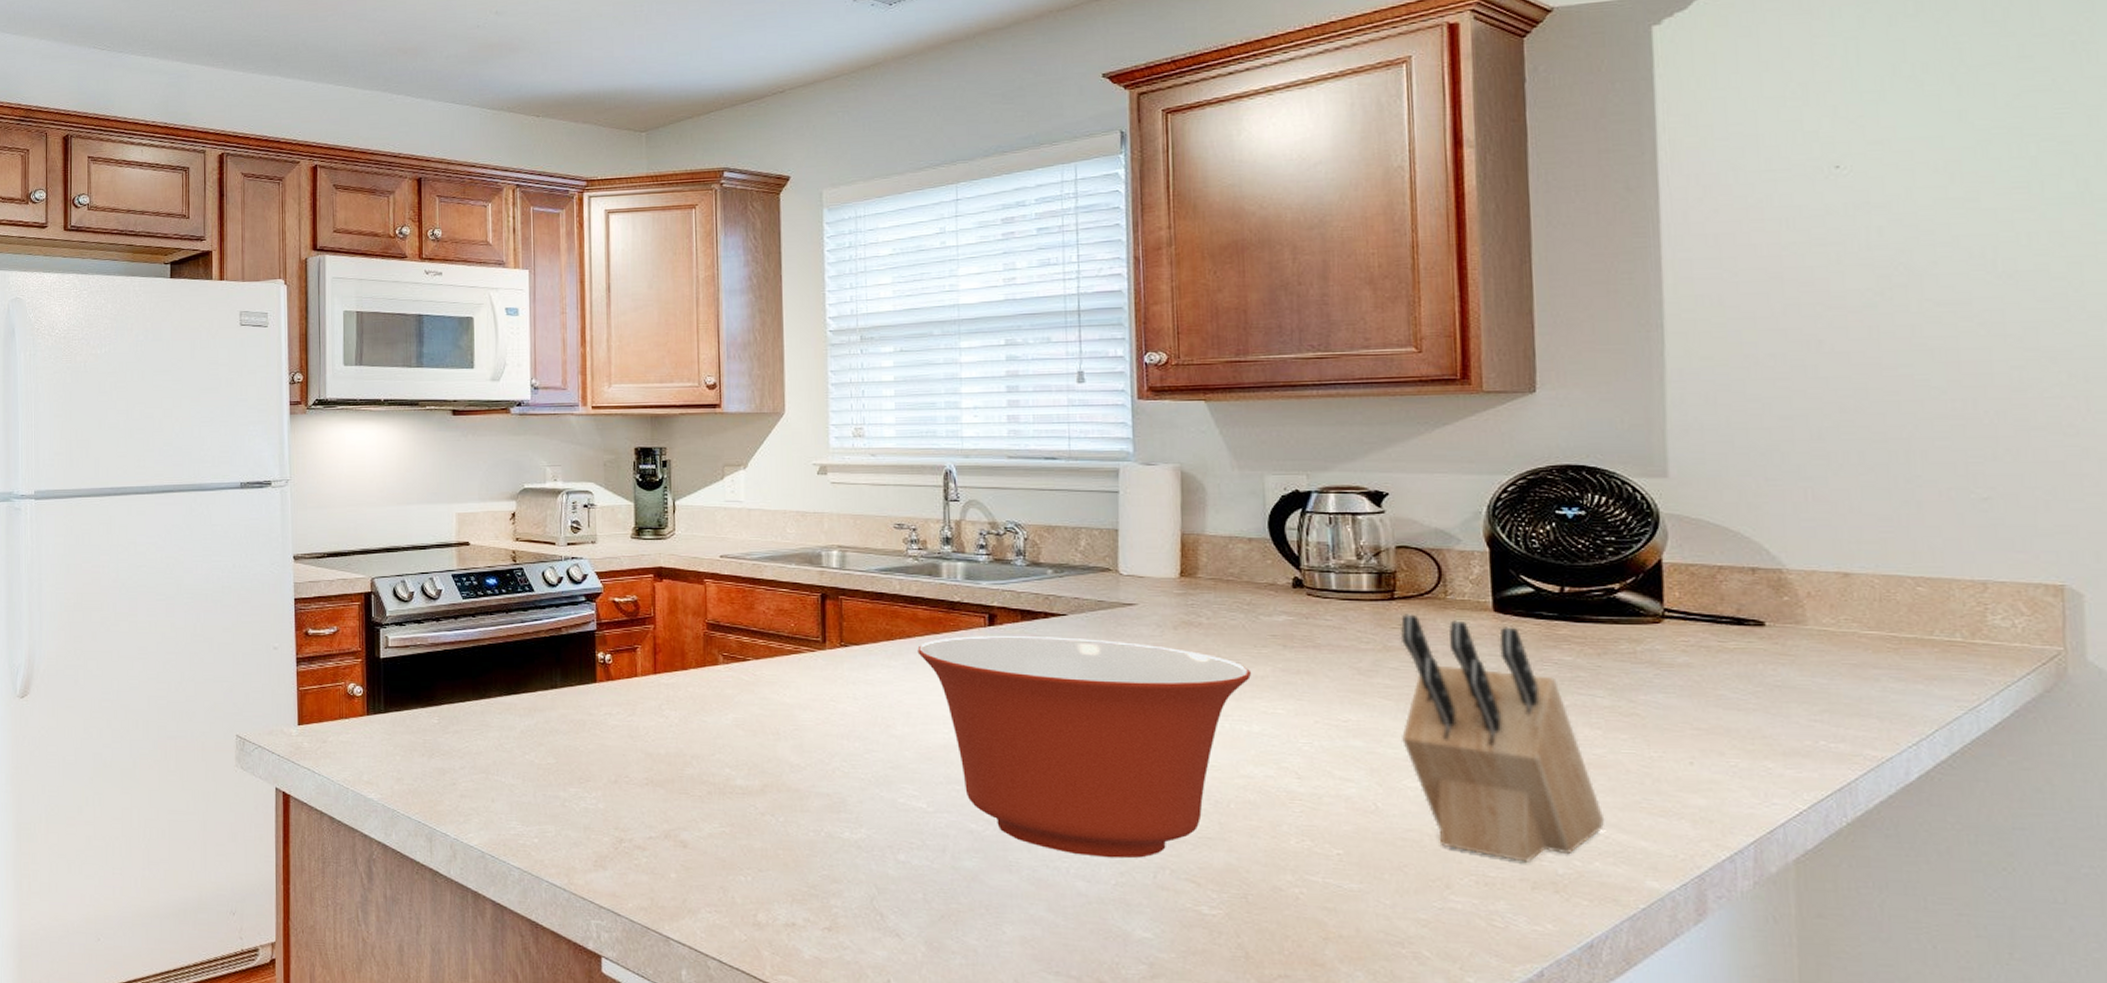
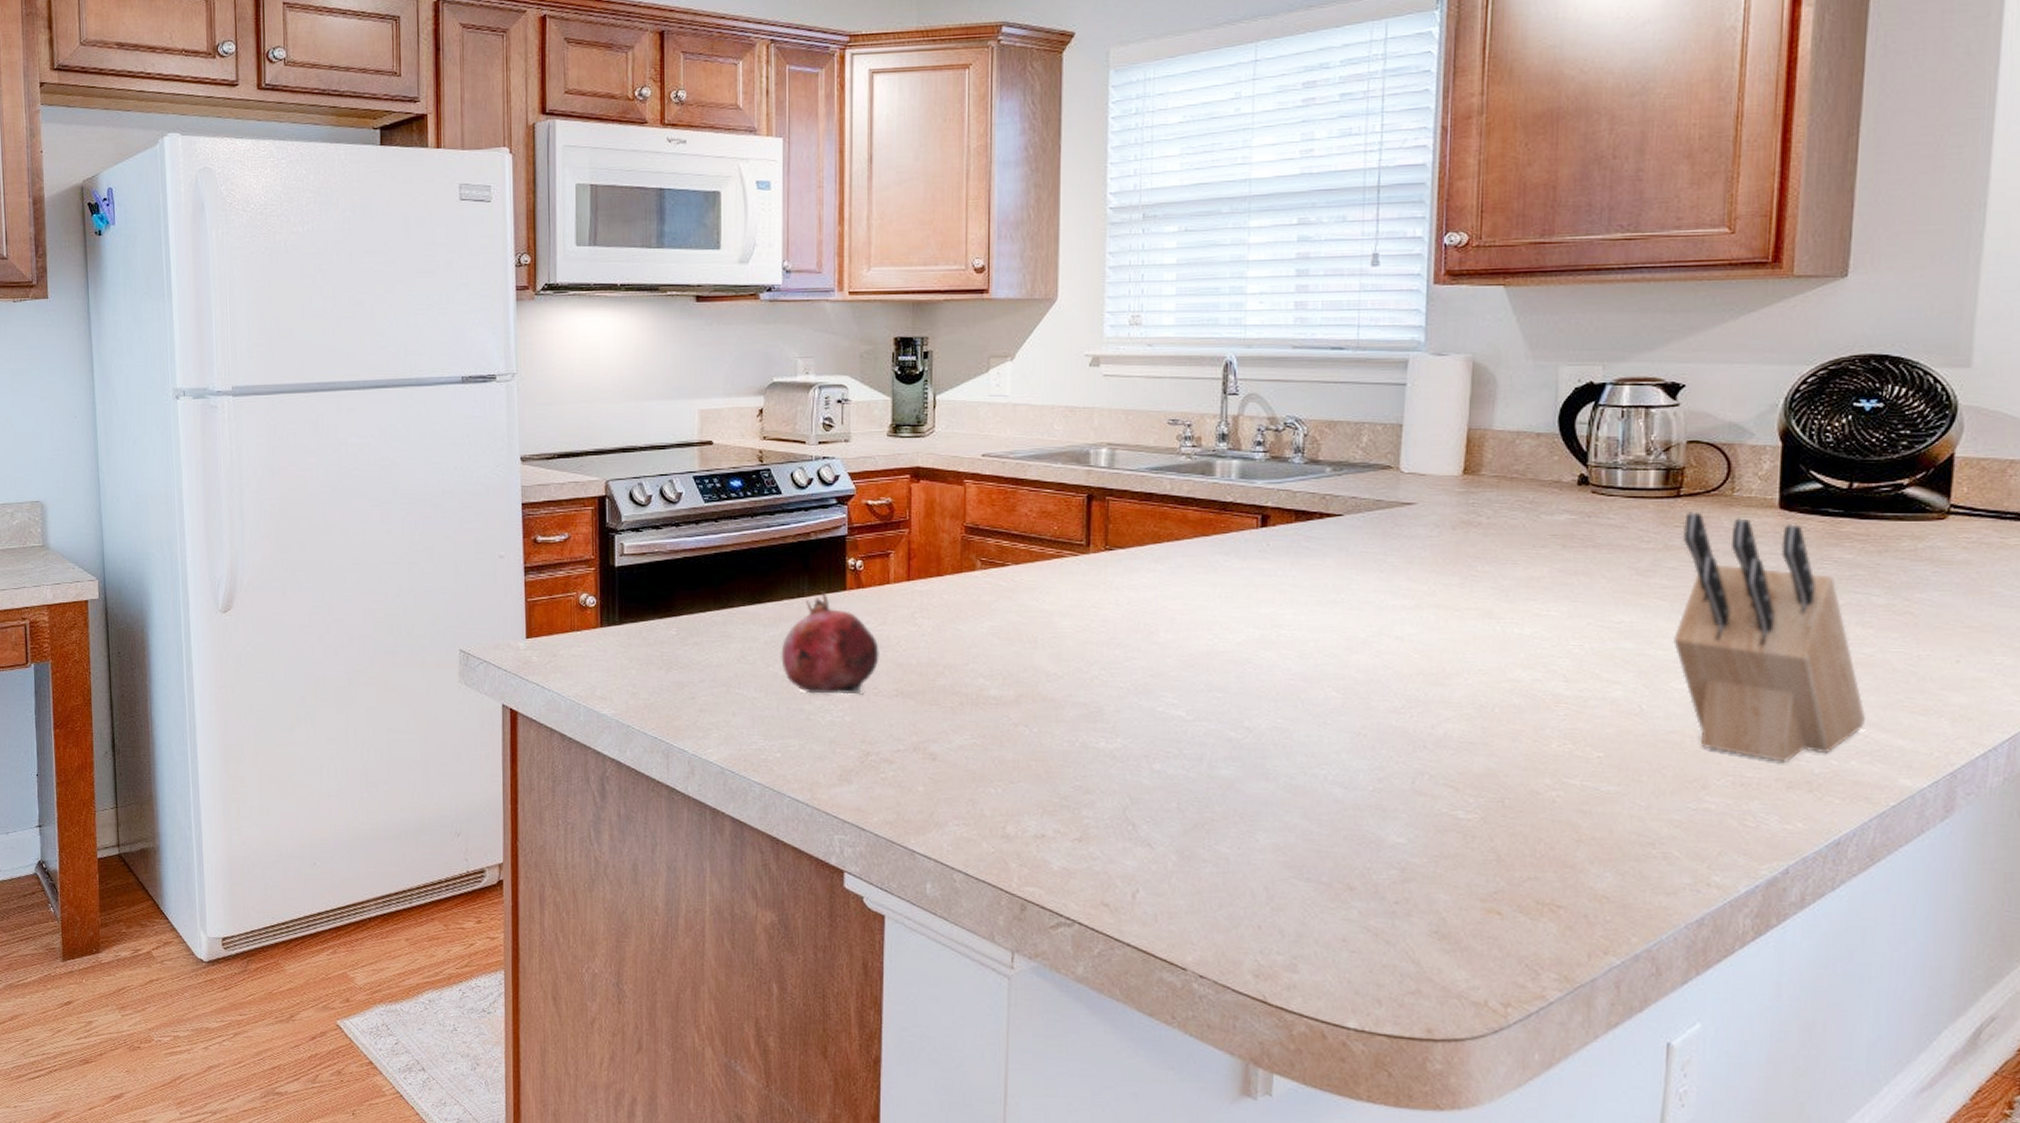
fruit: none [536,684,630,783] -> present [781,592,879,695]
mixing bowl: present [917,636,1252,859] -> none [1185,538,1529,765]

